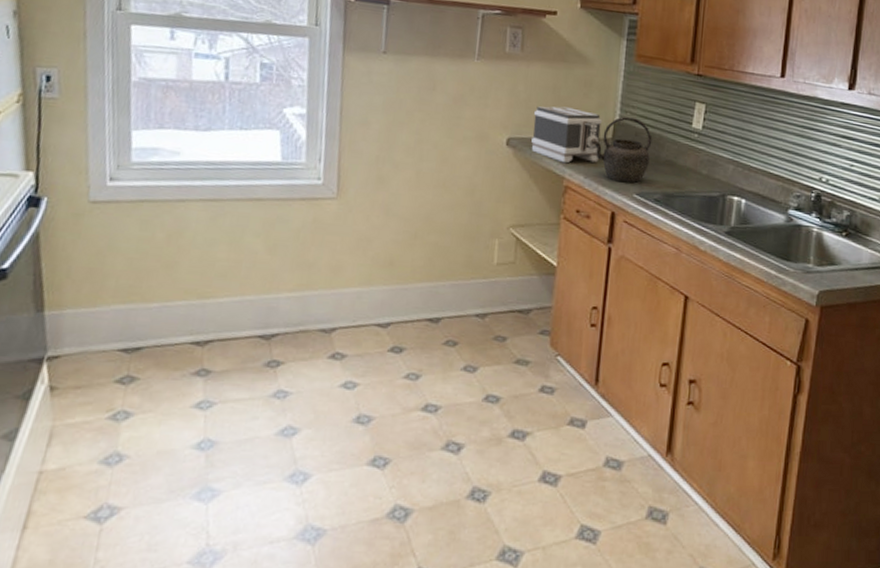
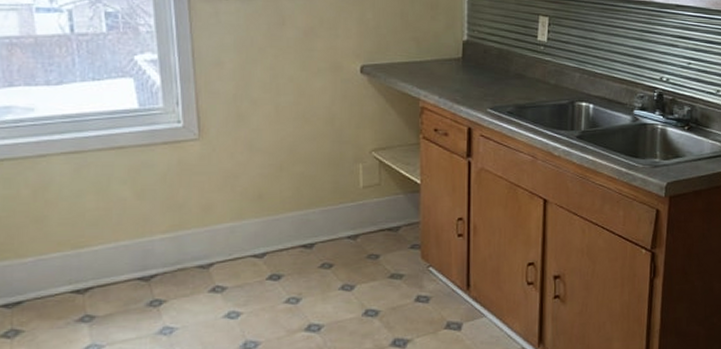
toaster: present [531,106,602,164] -> none [385,30,451,86]
kettle: present [590,116,652,183] -> none [441,36,501,99]

